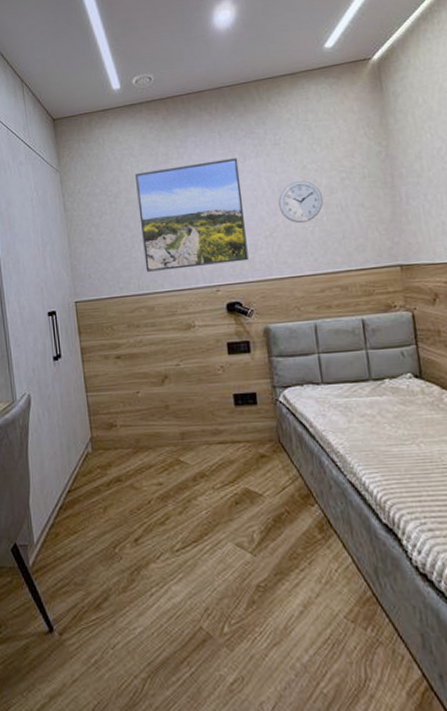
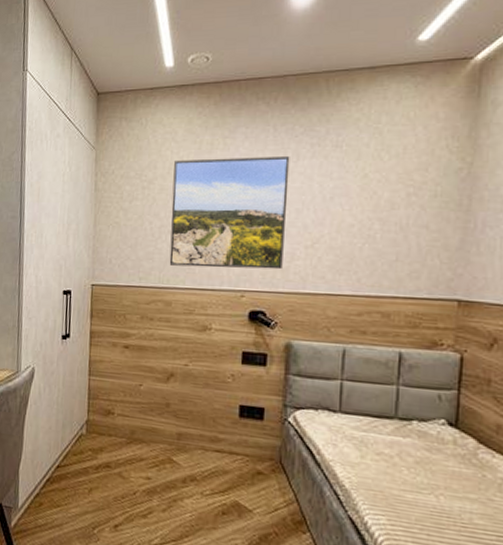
wall clock: present [278,181,324,224] -> none [326,191,382,238]

